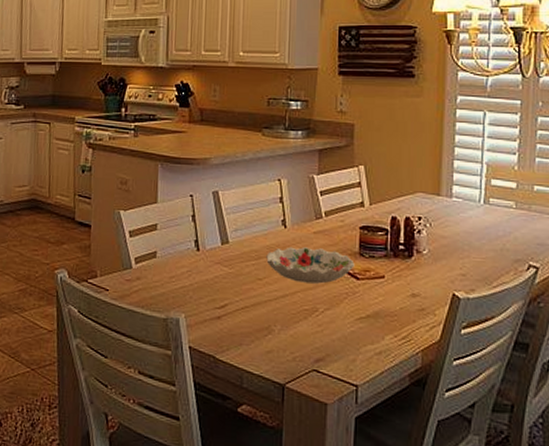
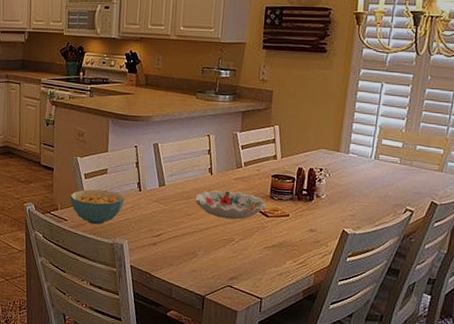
cereal bowl: none [111,250,180,295] -> present [70,189,125,225]

